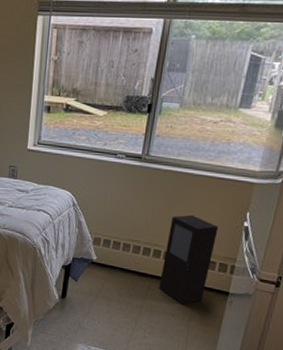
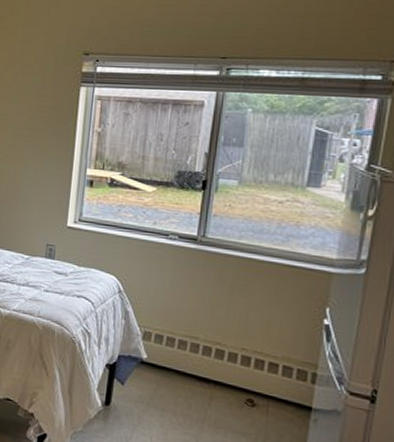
cabinet: present [159,214,219,305] -> none [224,308,293,421]

